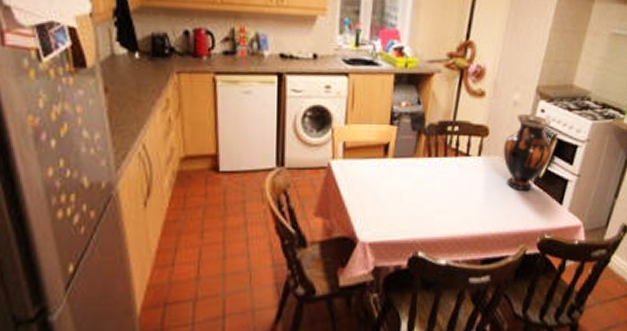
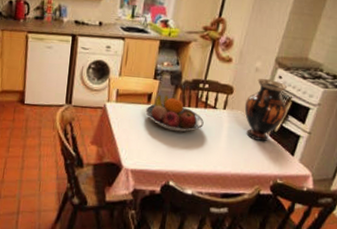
fruit bowl: none [382,143,455,190] -> present [145,94,204,132]

